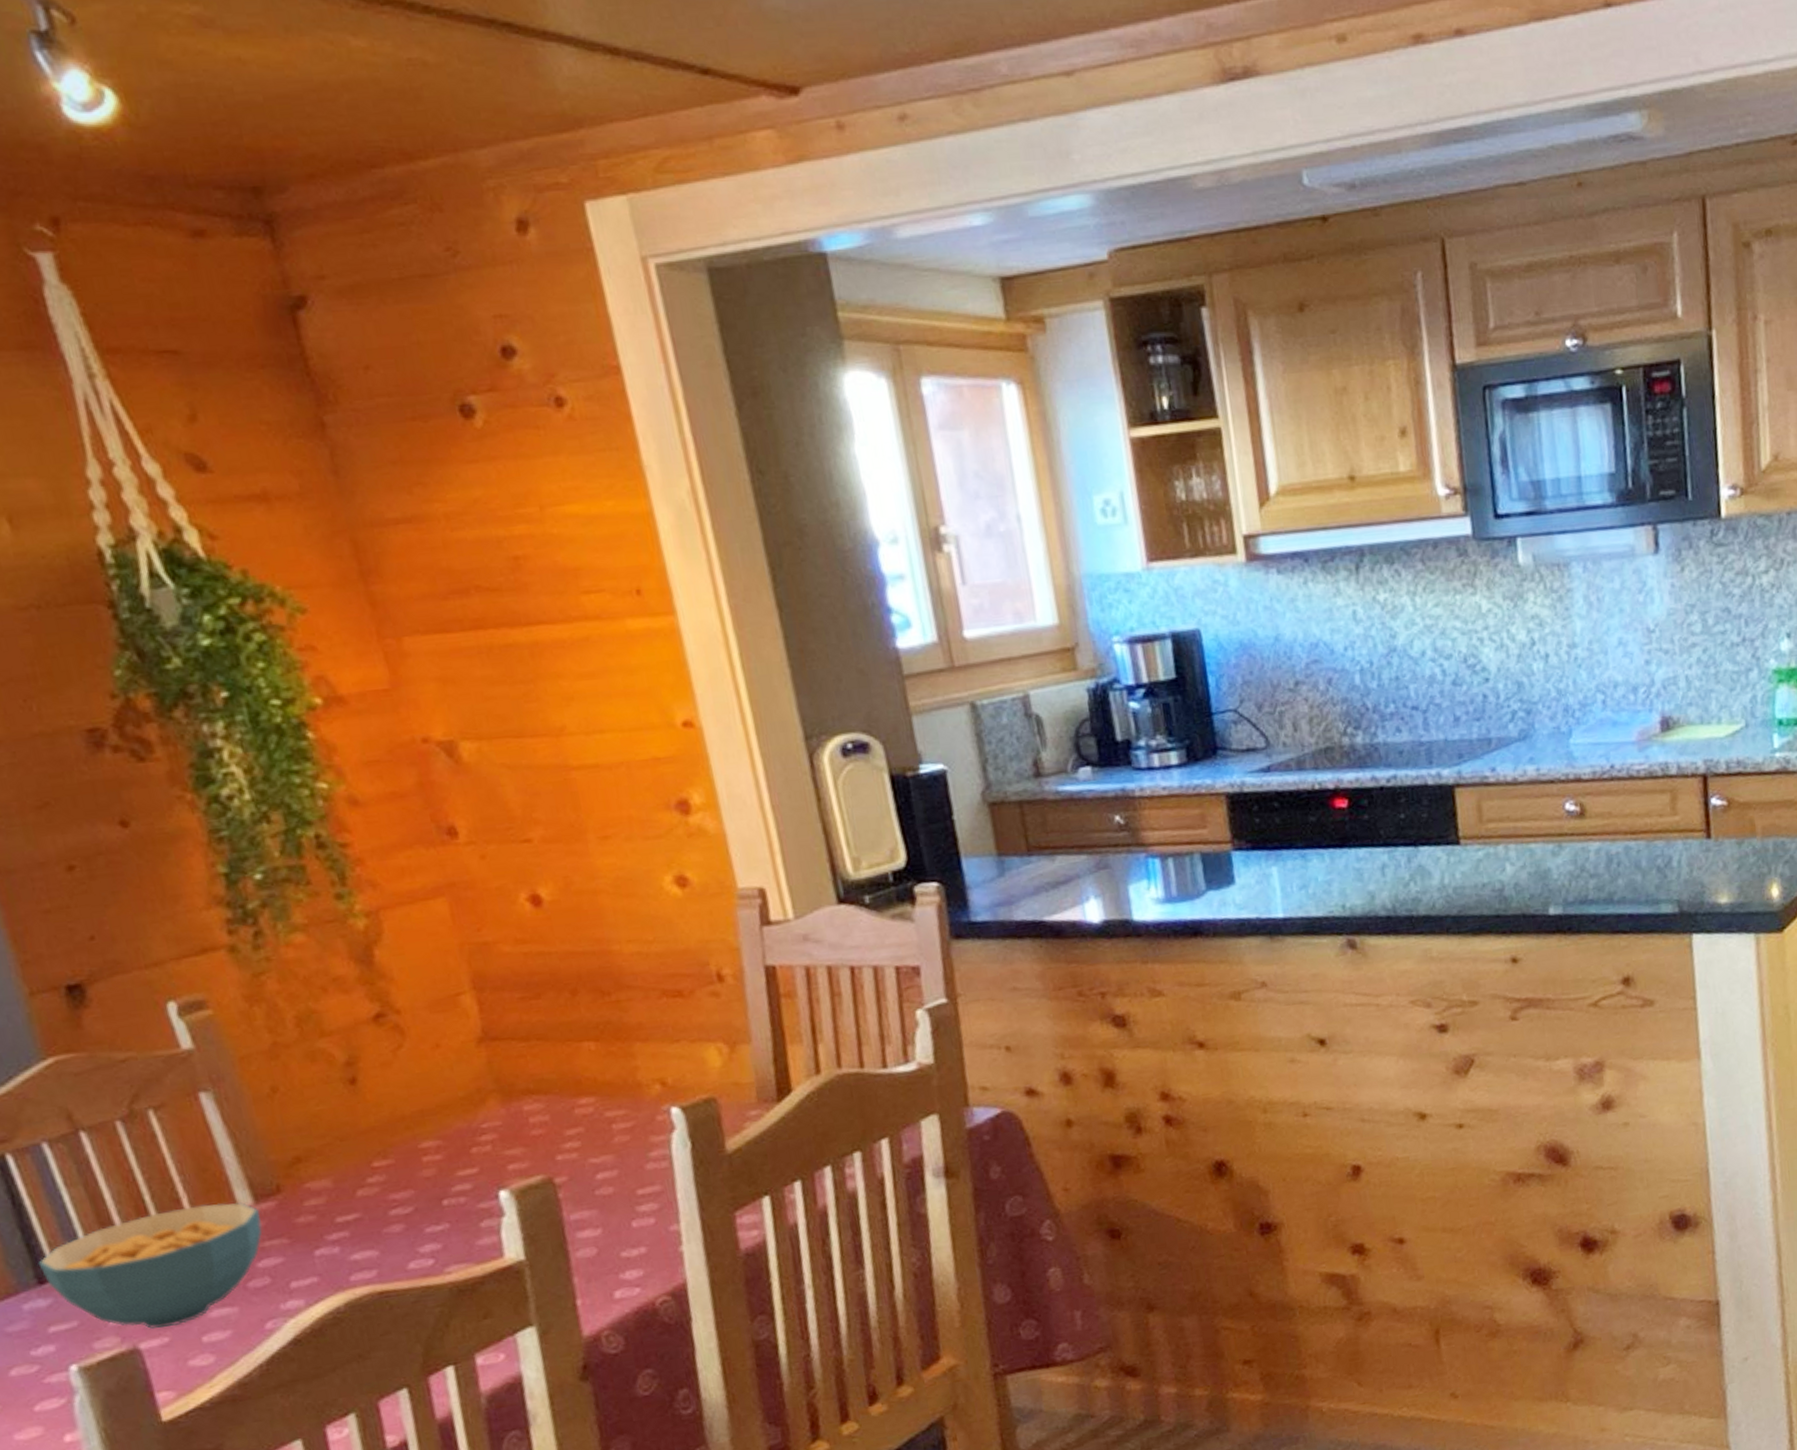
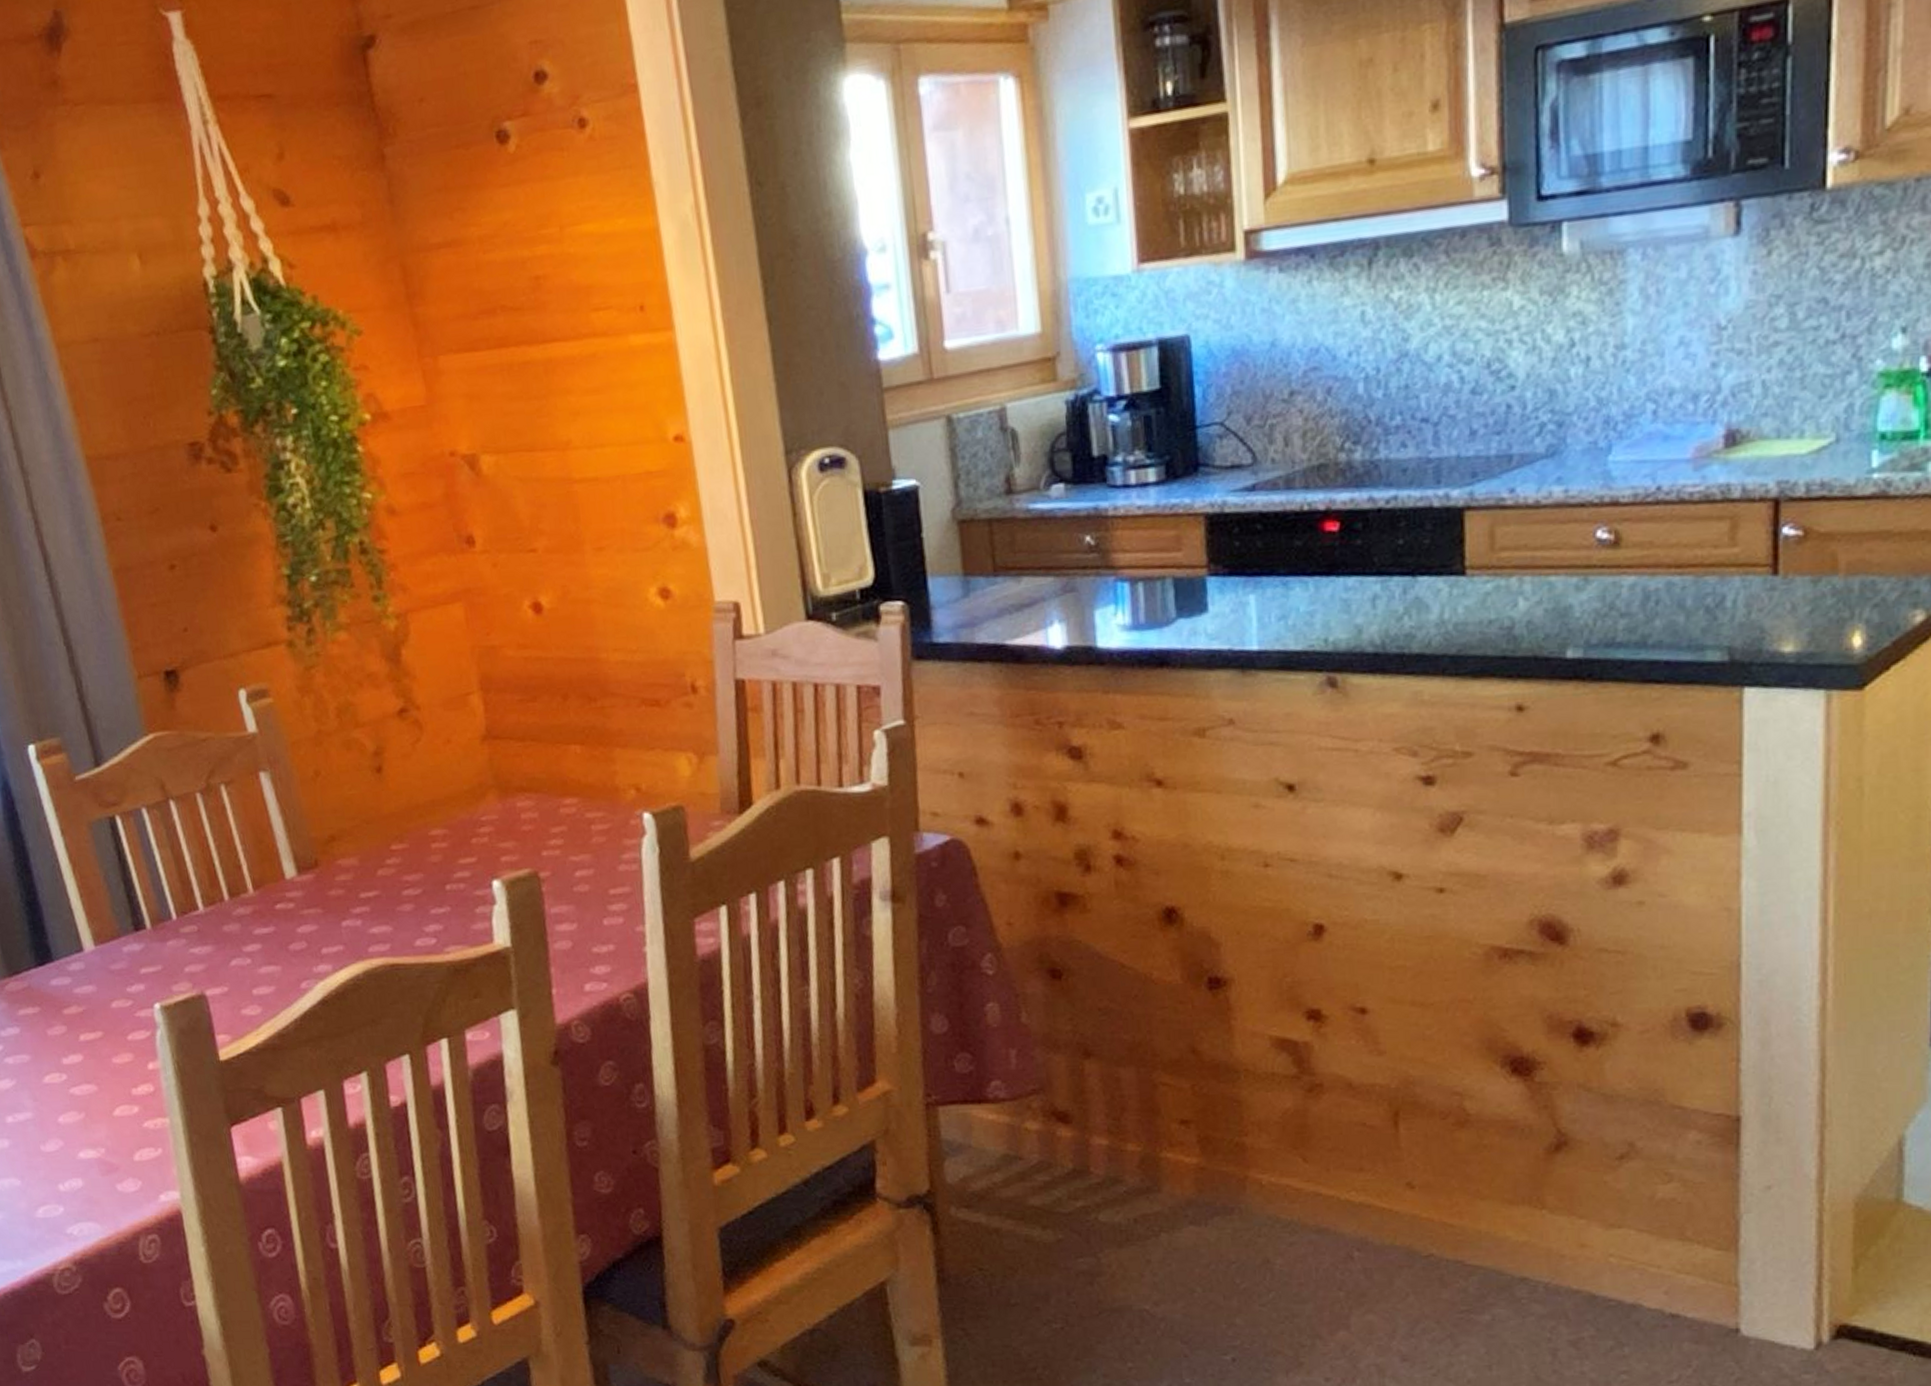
cereal bowl: present [38,1202,263,1329] -> none [135,872,303,979]

